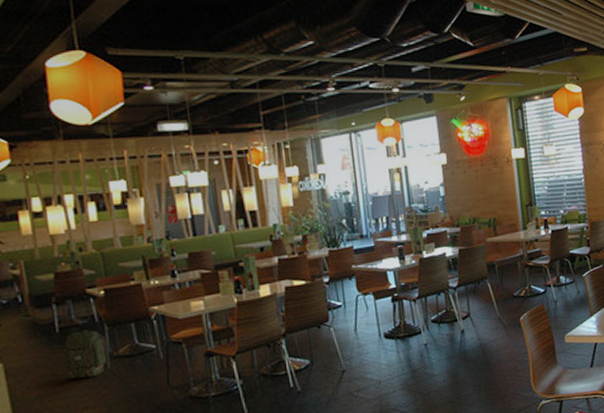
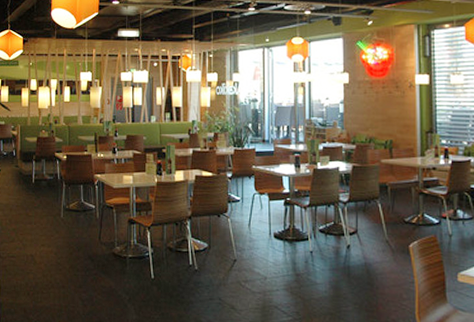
backpack: present [62,330,106,379] -> none [34,184,62,223]

